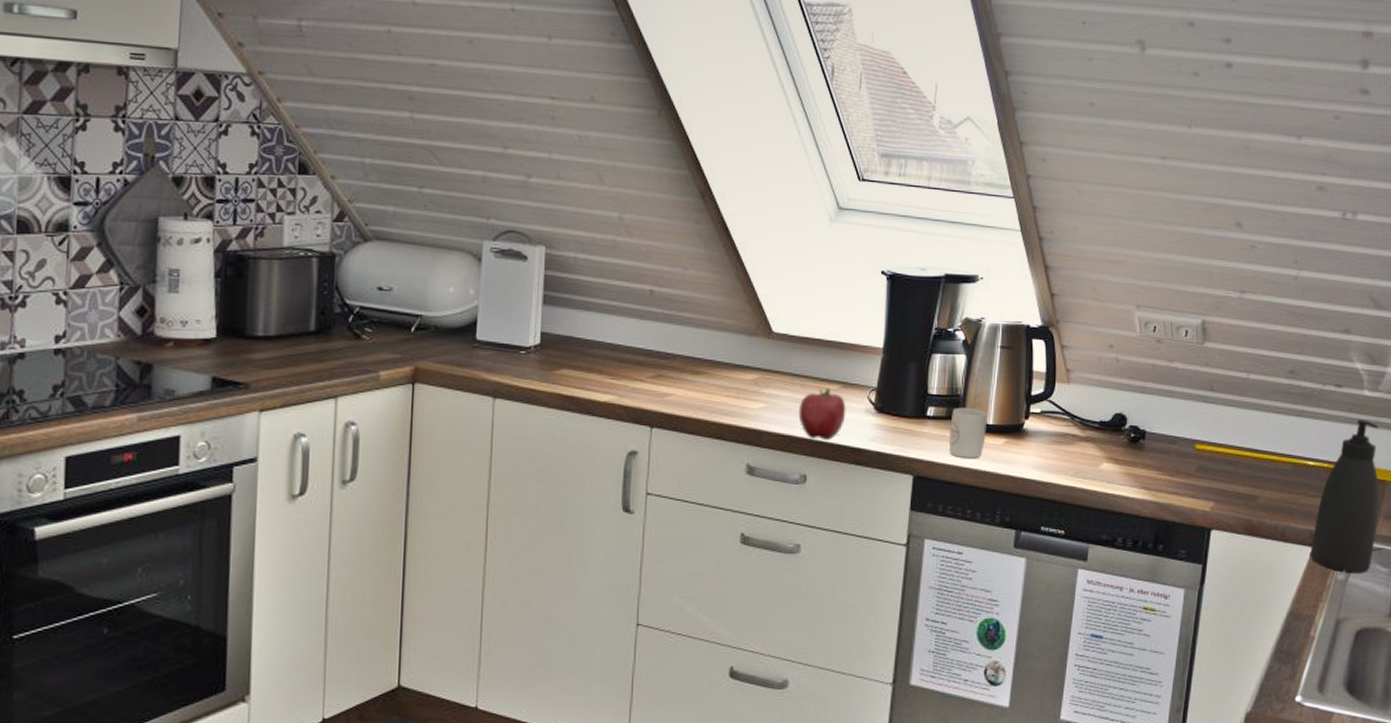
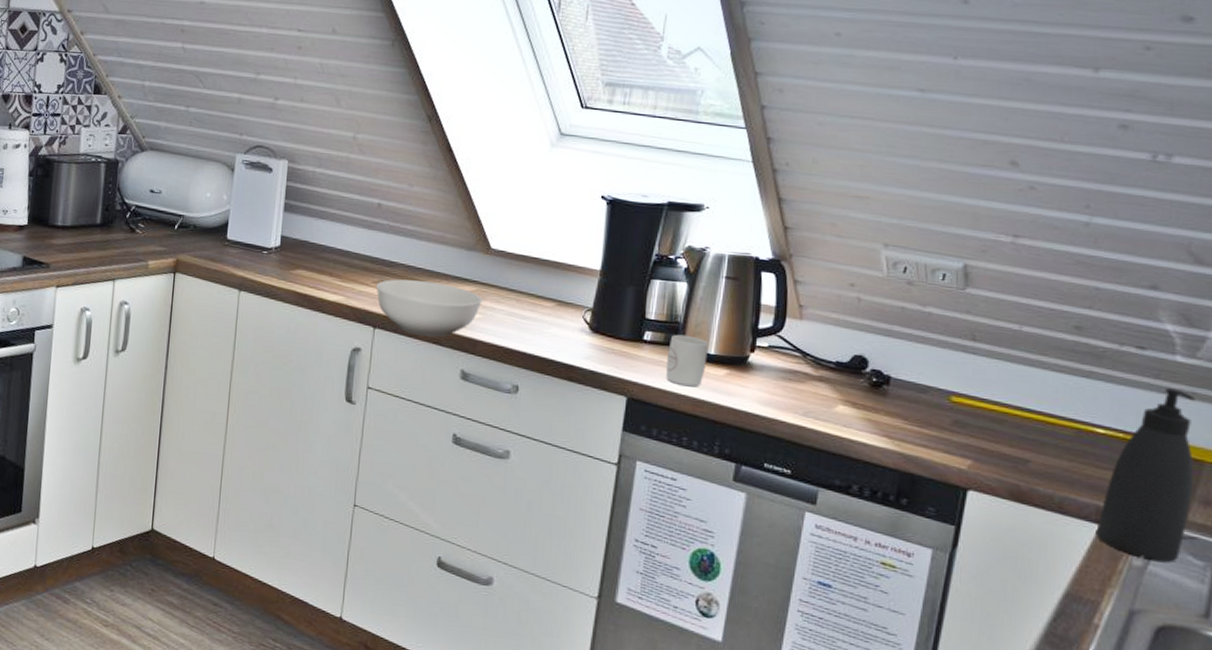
bowl: none [651,372,766,432] -> present [375,279,483,338]
fruit: present [798,387,846,441] -> none [512,304,561,356]

